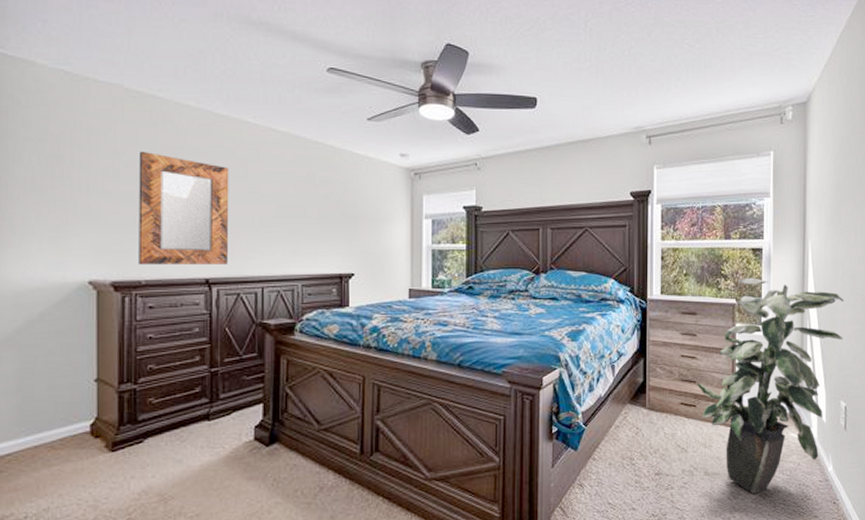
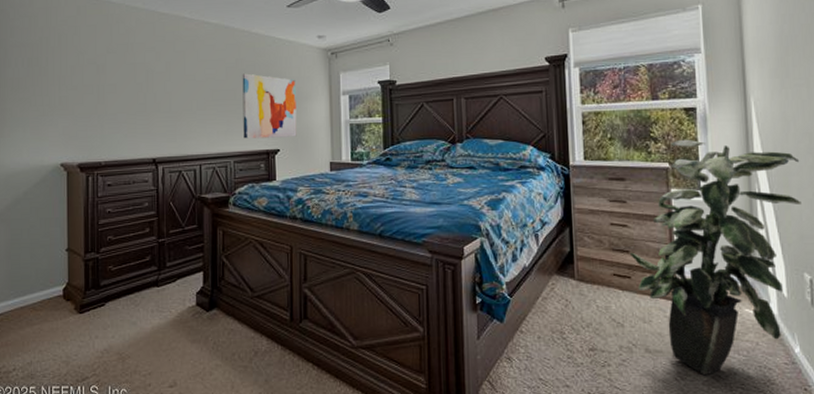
home mirror: present [138,151,229,266] -> none [98,49,171,149]
wall art: none [314,189,374,261] -> present [242,73,297,139]

